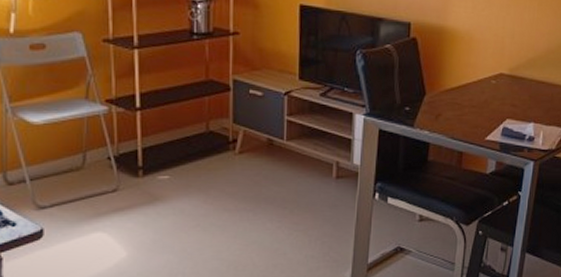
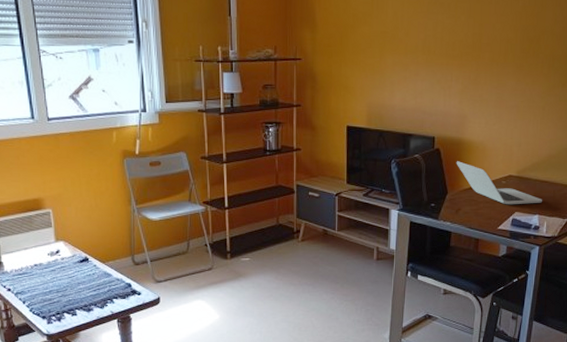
laptop: none [436,54,539,110] -> present [456,161,543,205]

